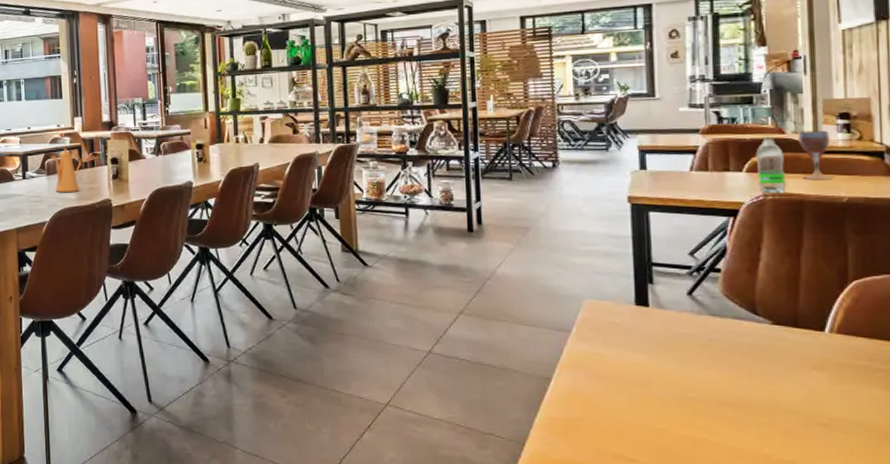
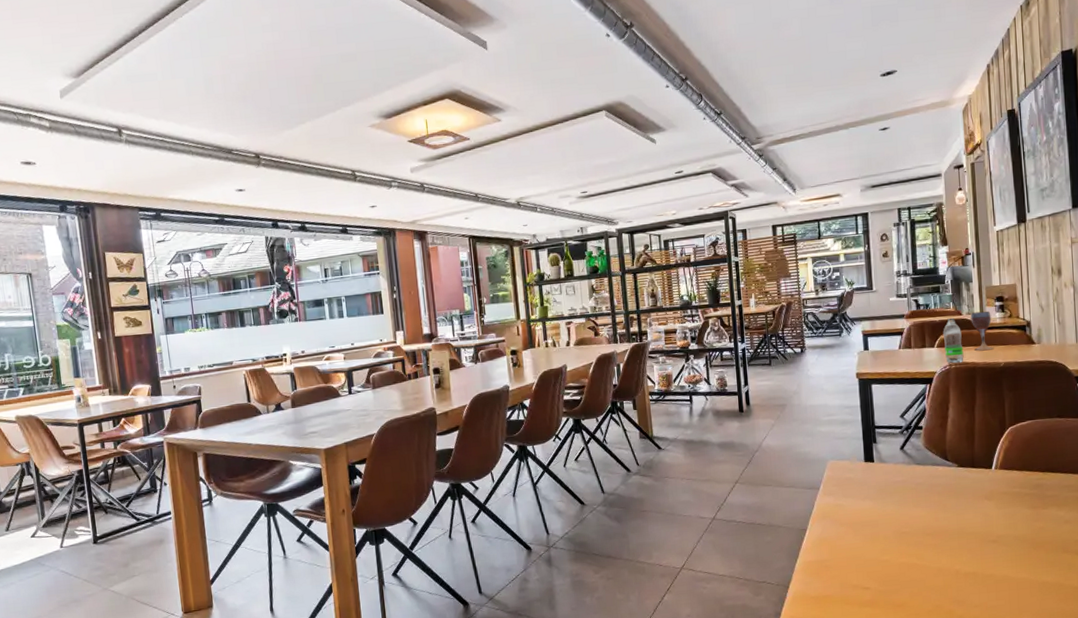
coffee pot: present [51,148,82,193] -> none [375,362,406,405]

